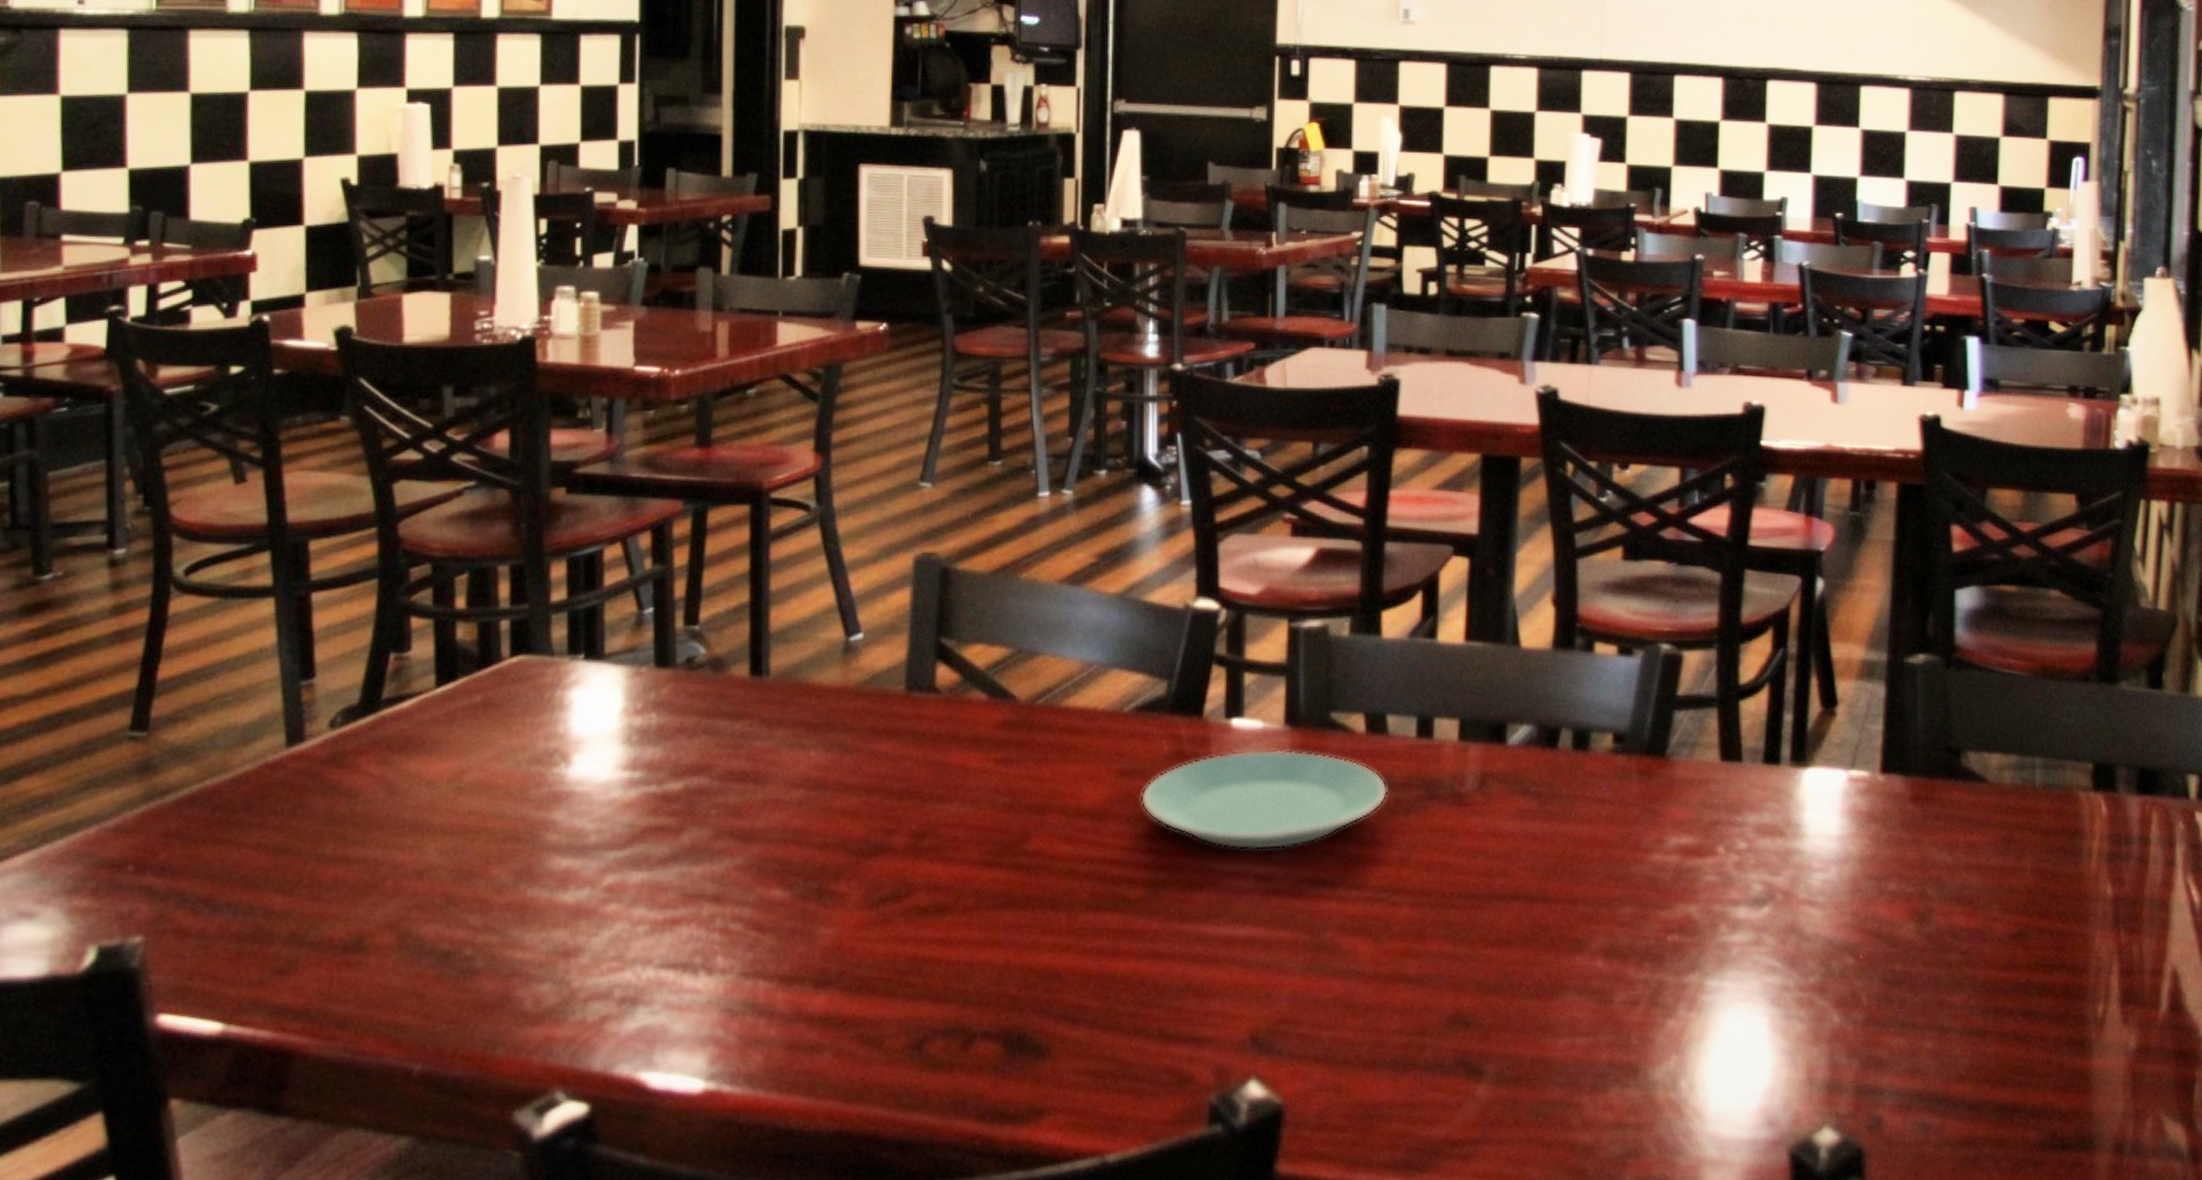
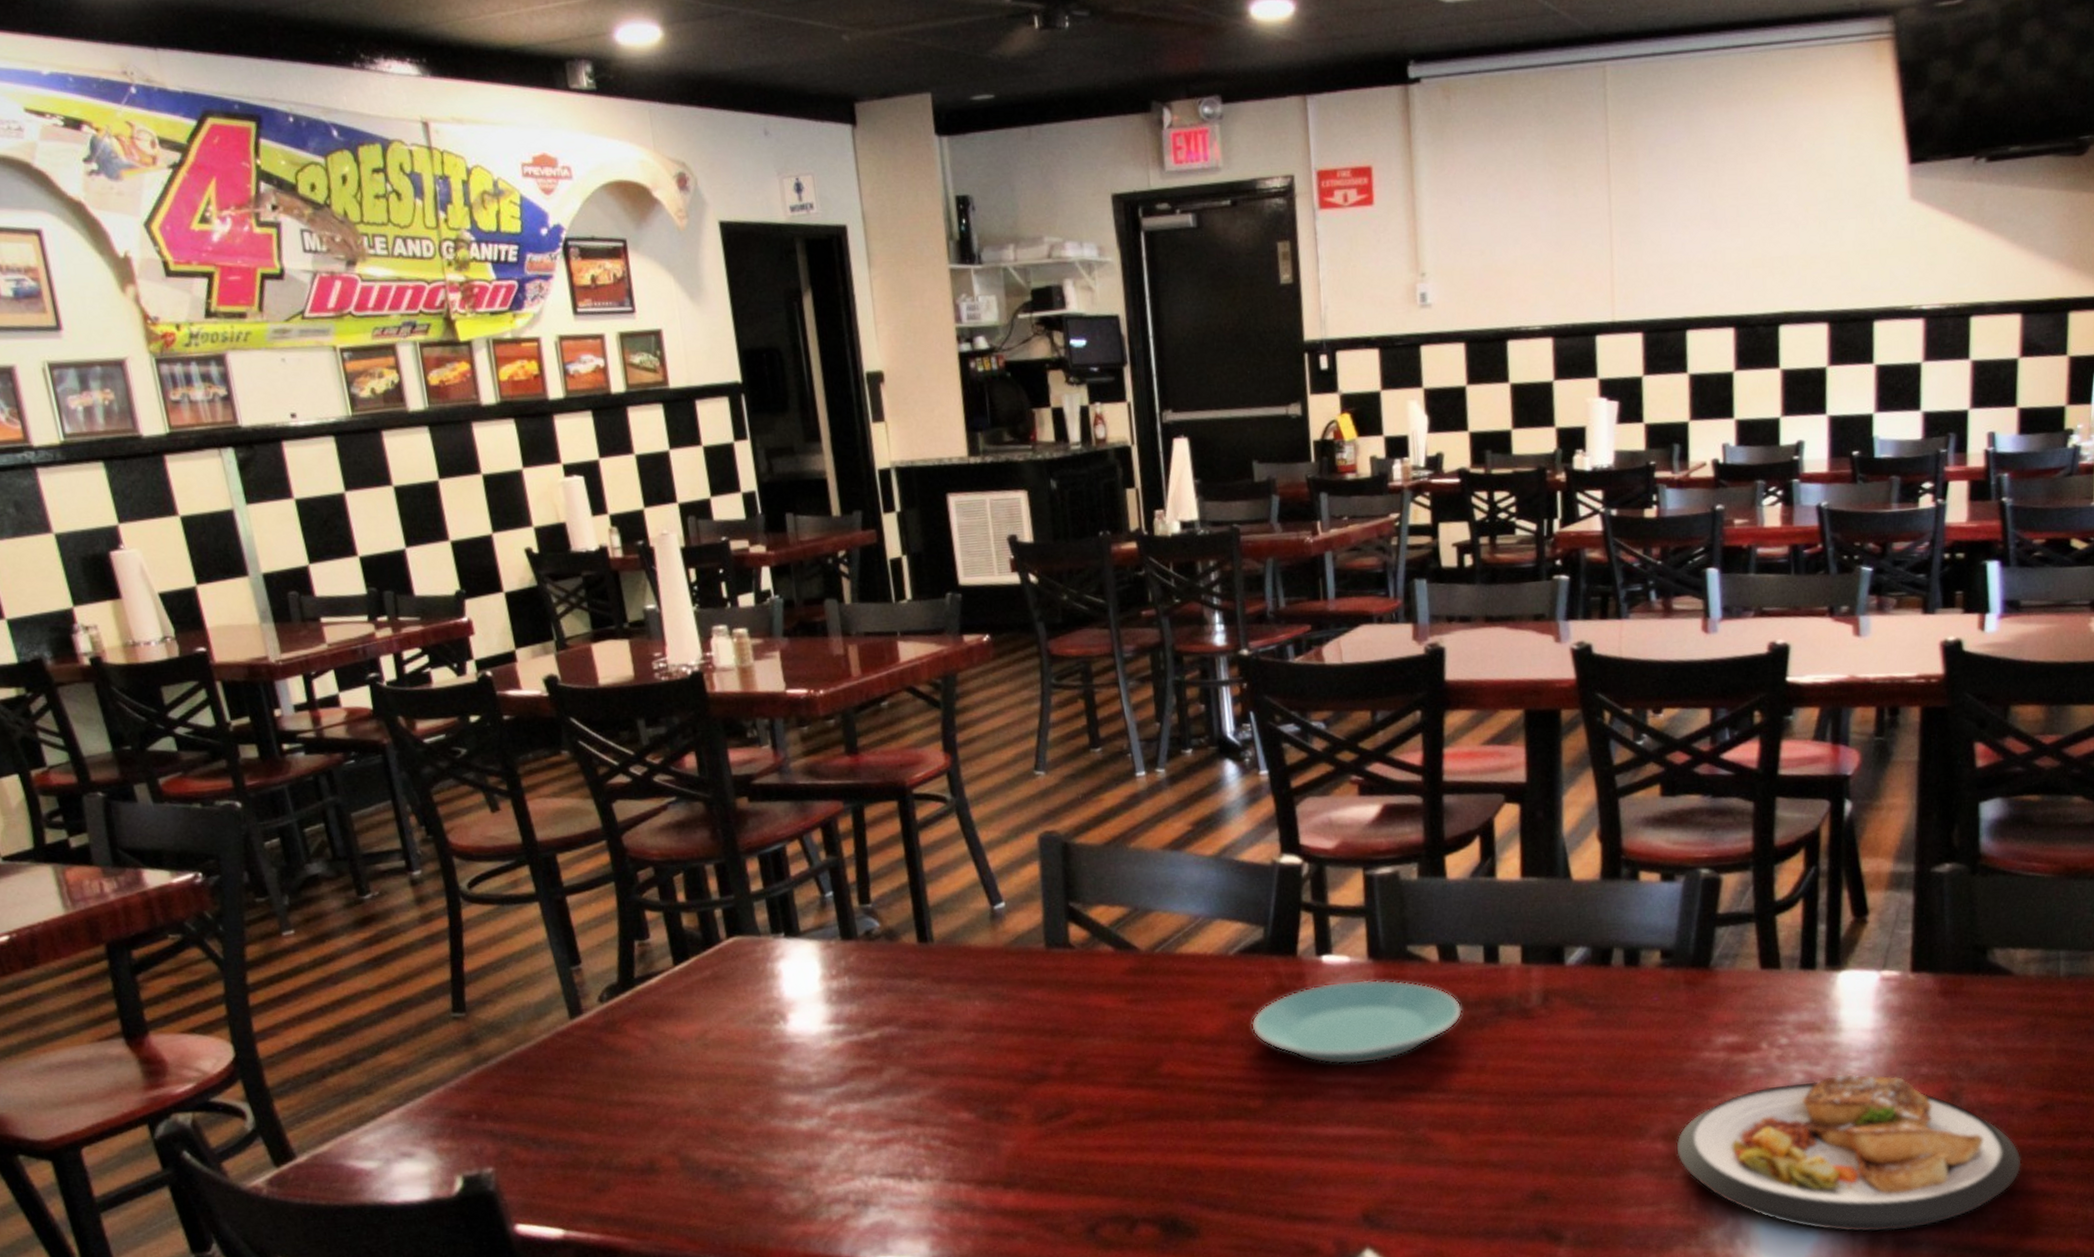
plate: none [1618,886,1993,1076] -> present [1676,1073,2022,1232]

